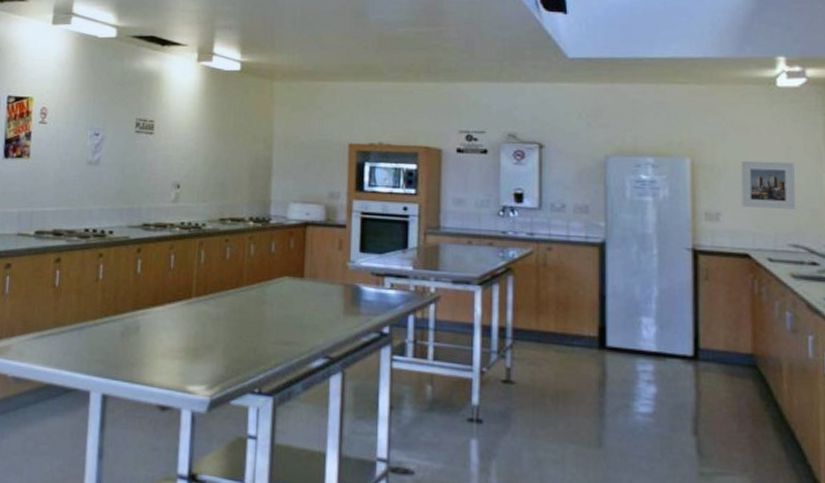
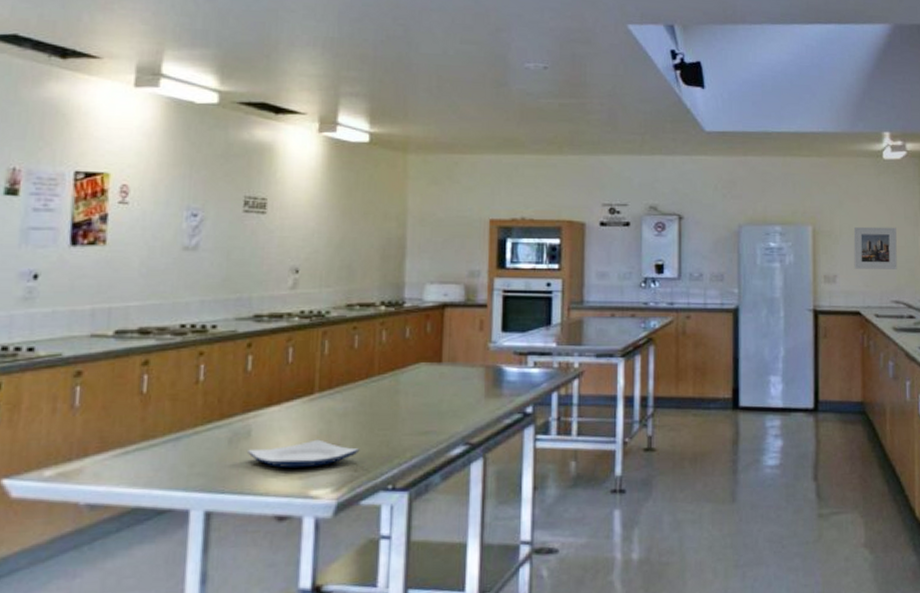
plate: none [137,340,231,365] -> present [248,439,360,469]

